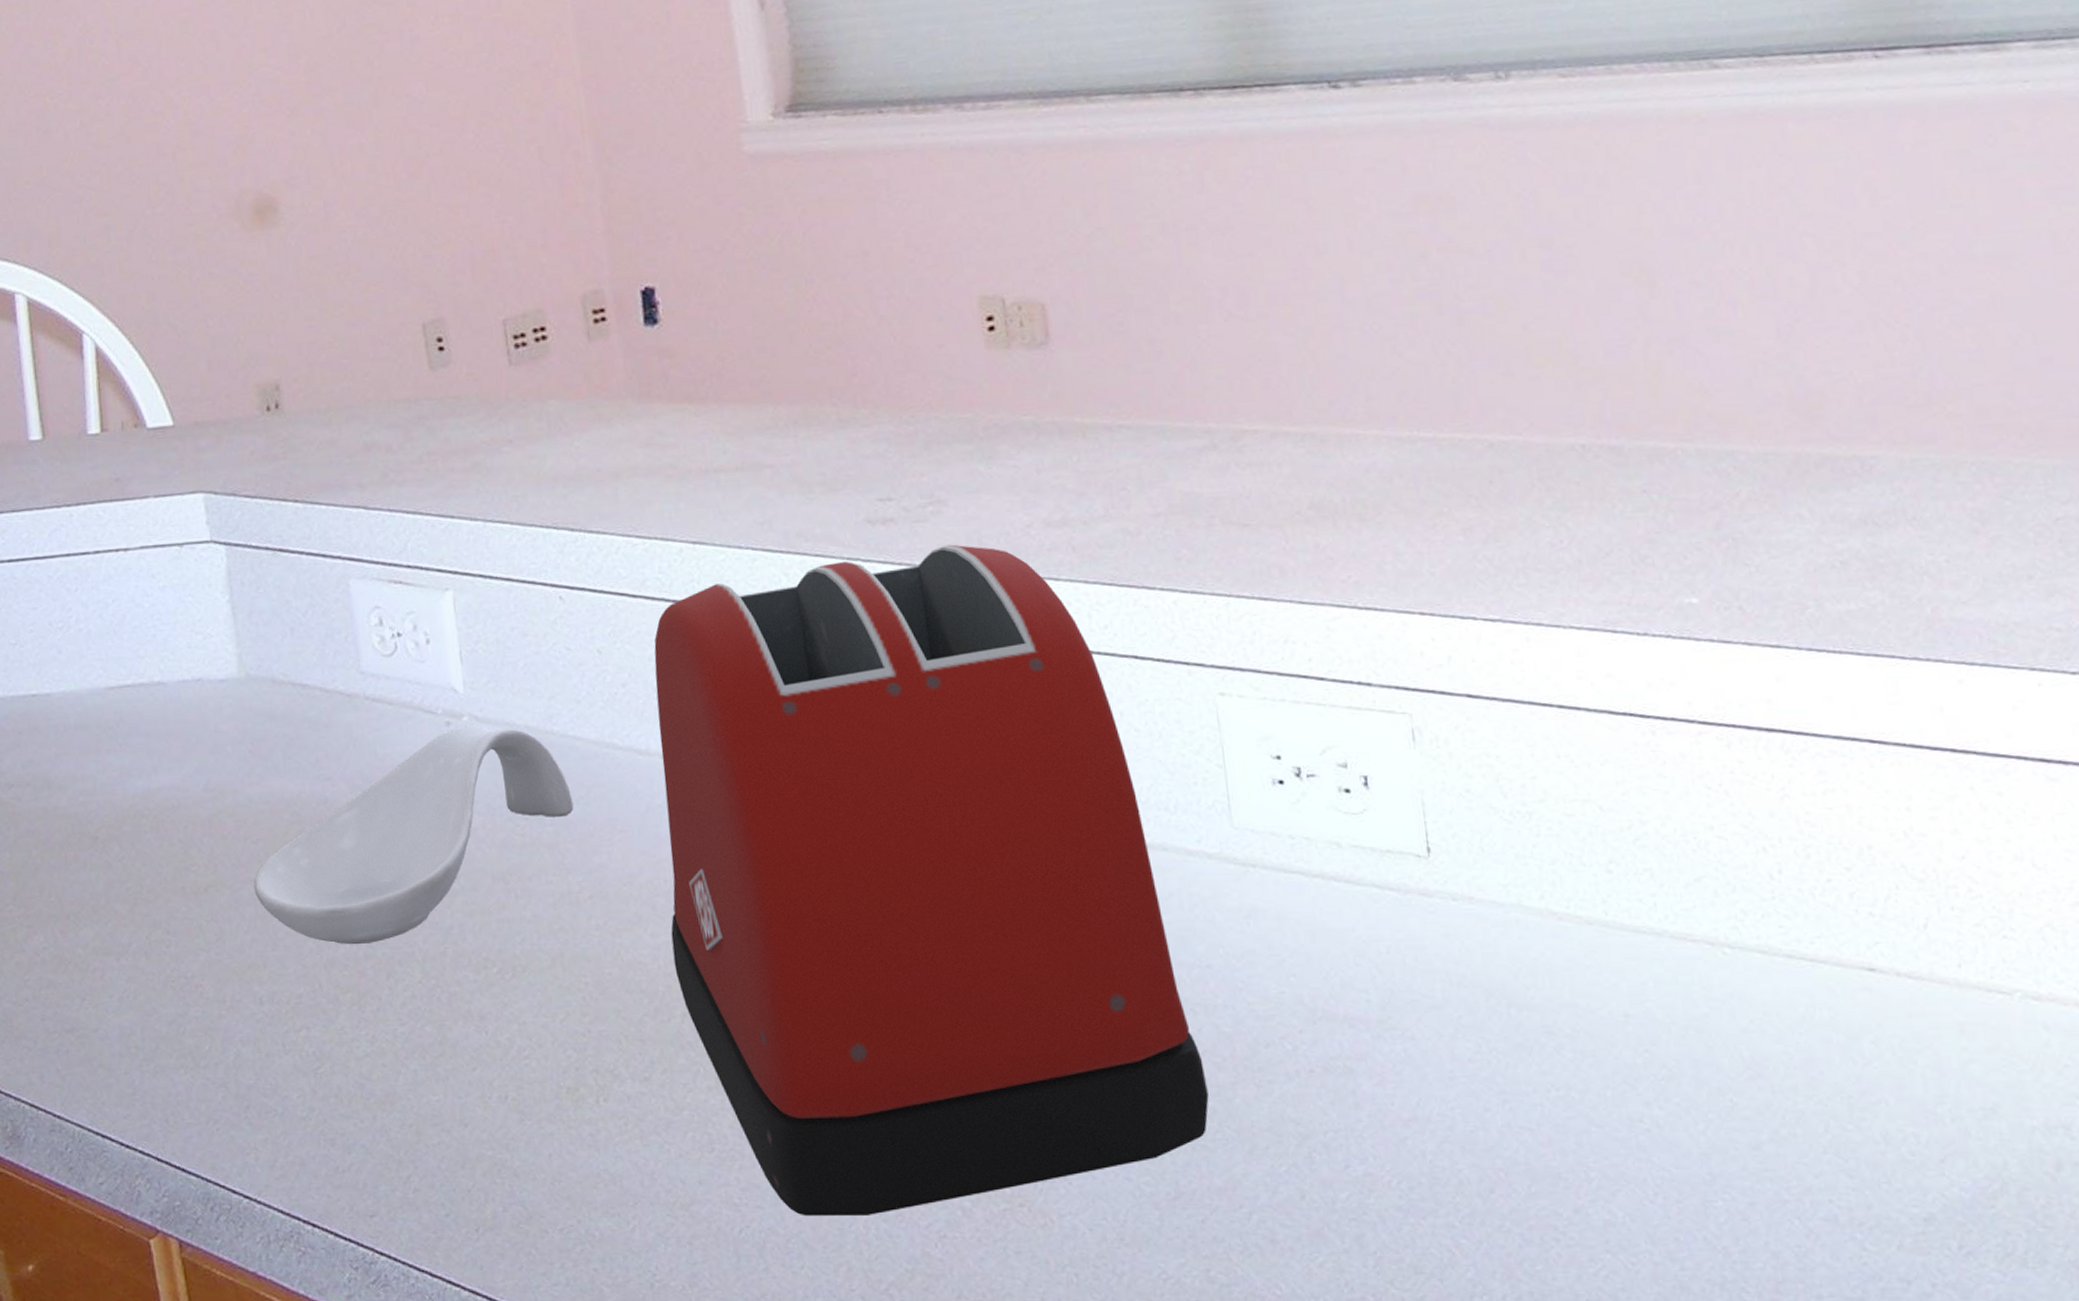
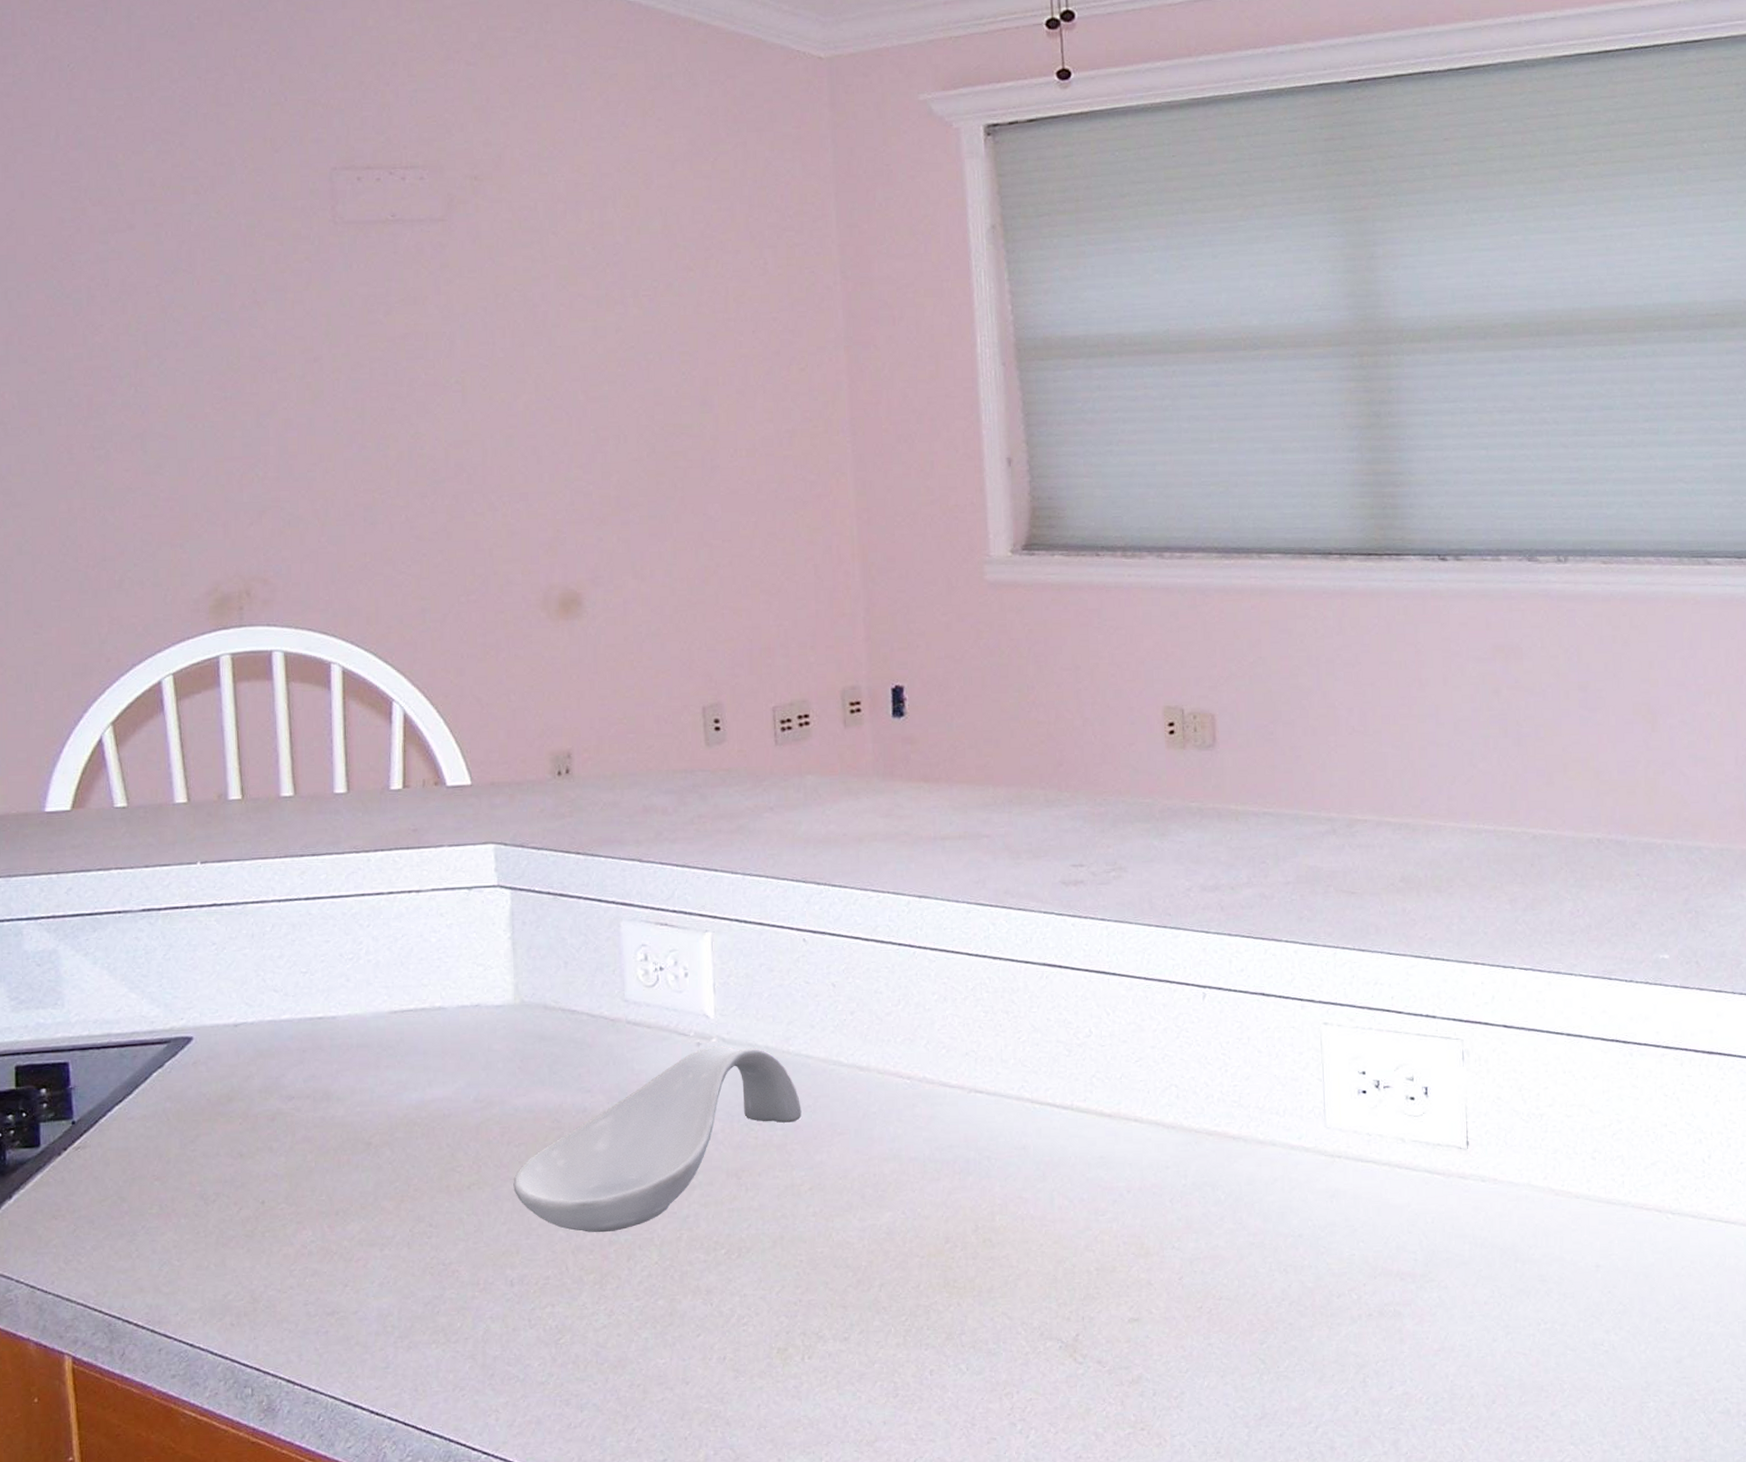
toaster: present [654,544,1209,1217] -> none [876,902,1292,1447]

